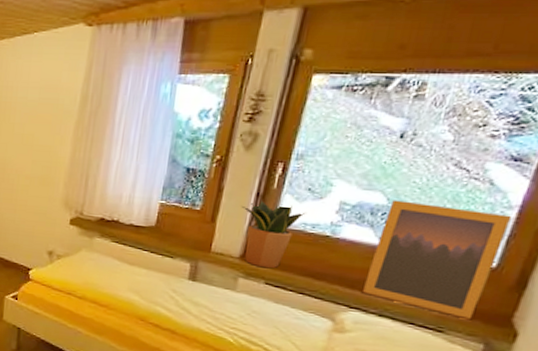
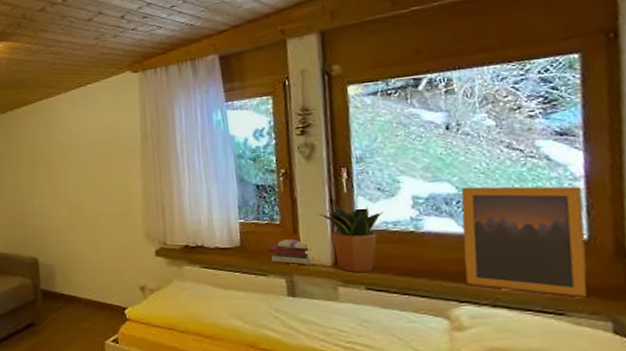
books: none [180,226,225,255] -> present [267,239,316,266]

